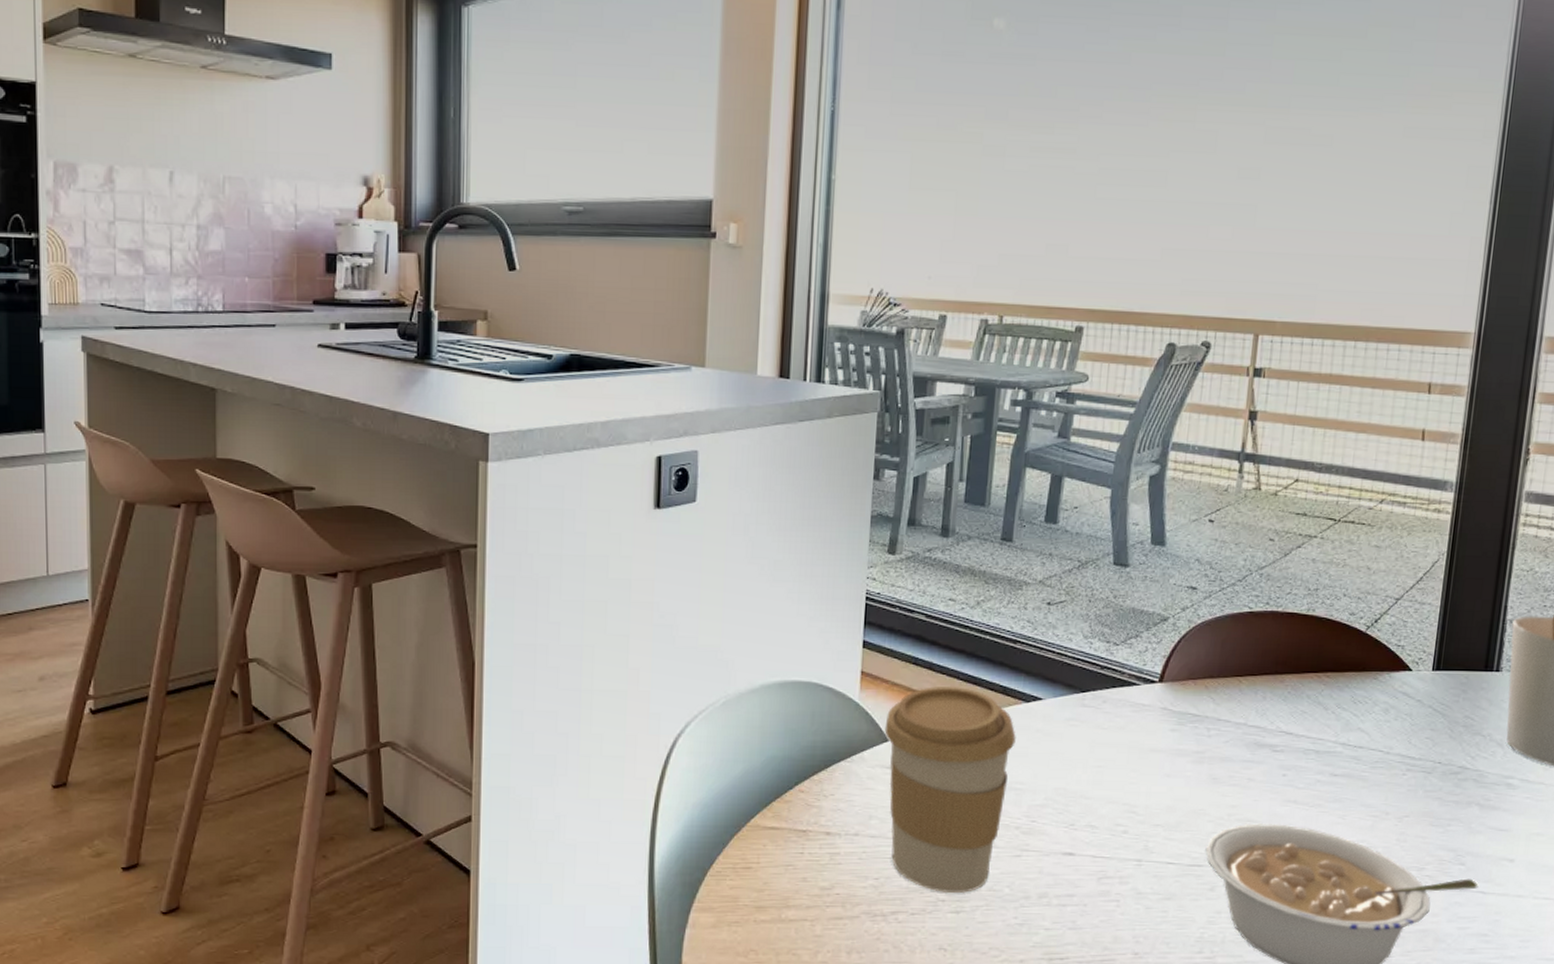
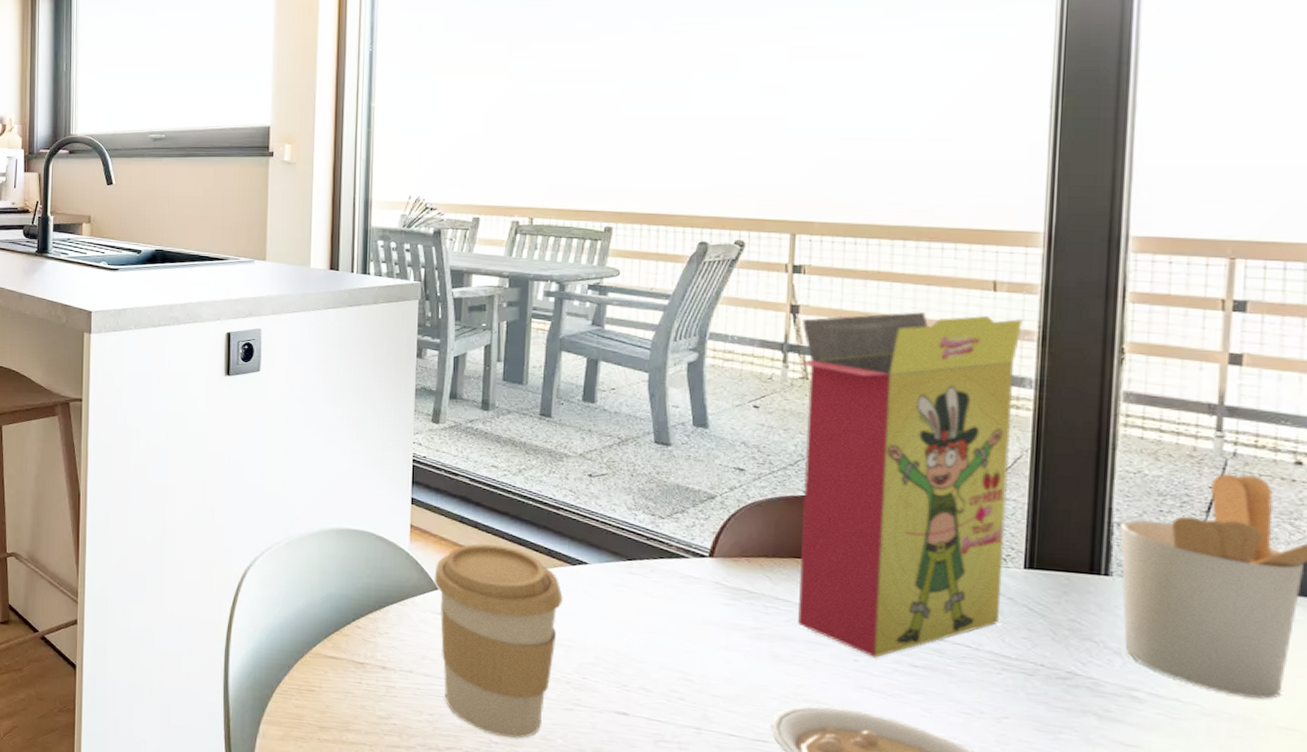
cereal box: none [1236,416,1450,770] -> present [798,312,1022,658]

